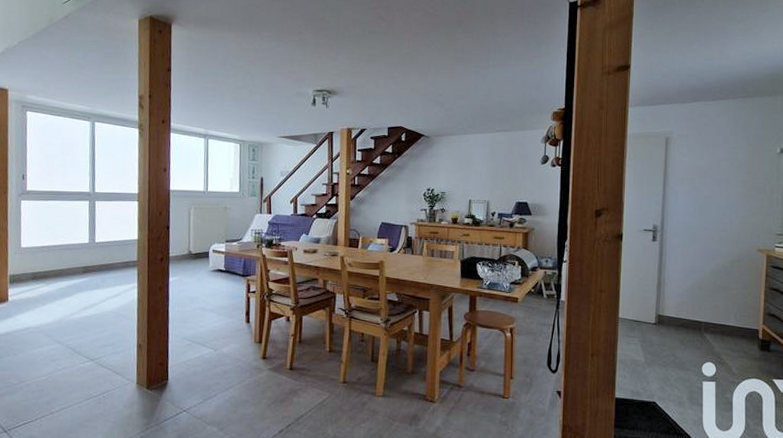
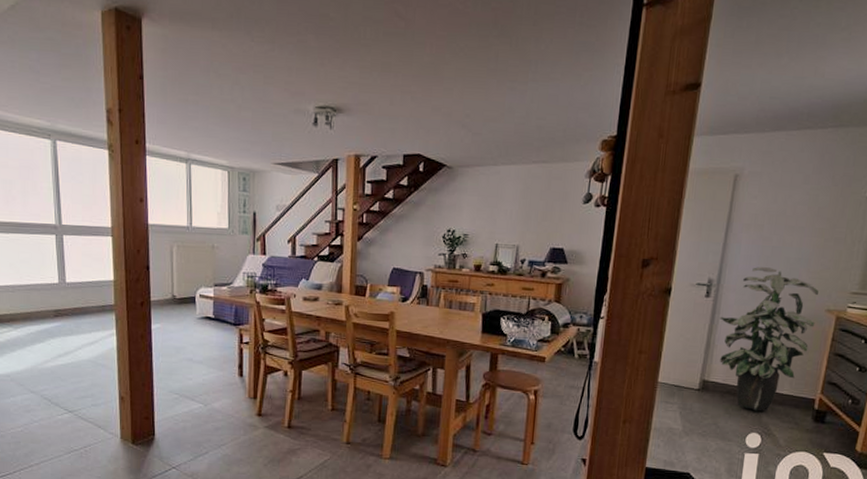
indoor plant: none [667,214,750,342] -> present [720,267,819,412]

